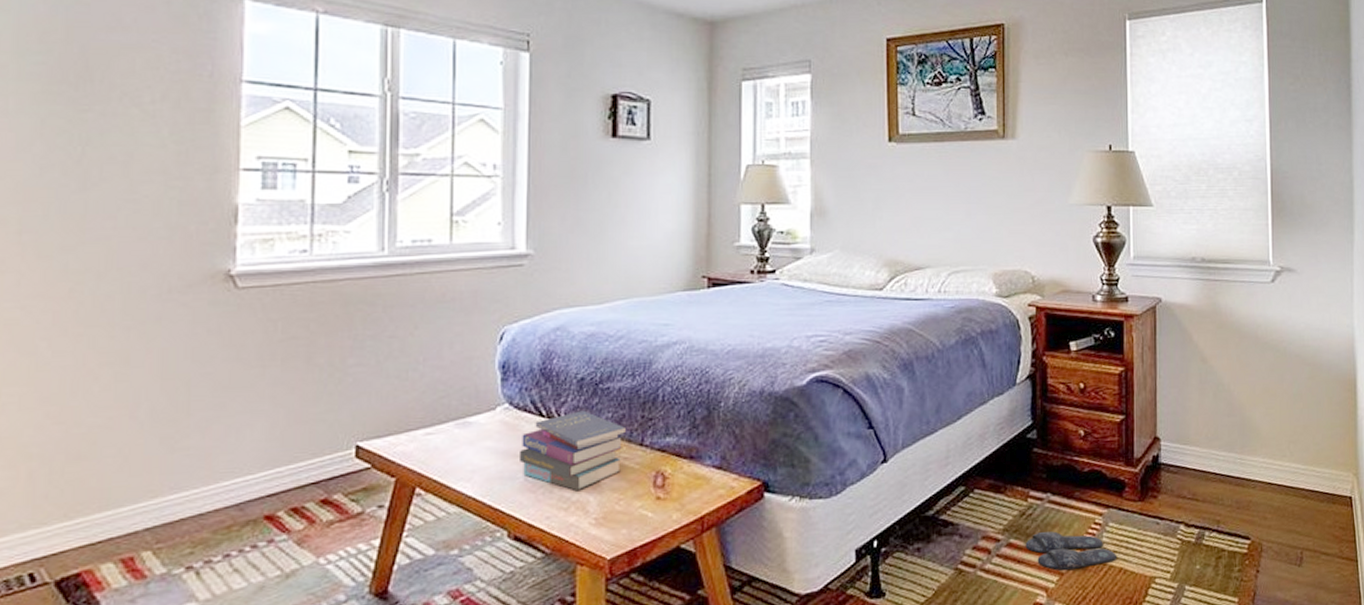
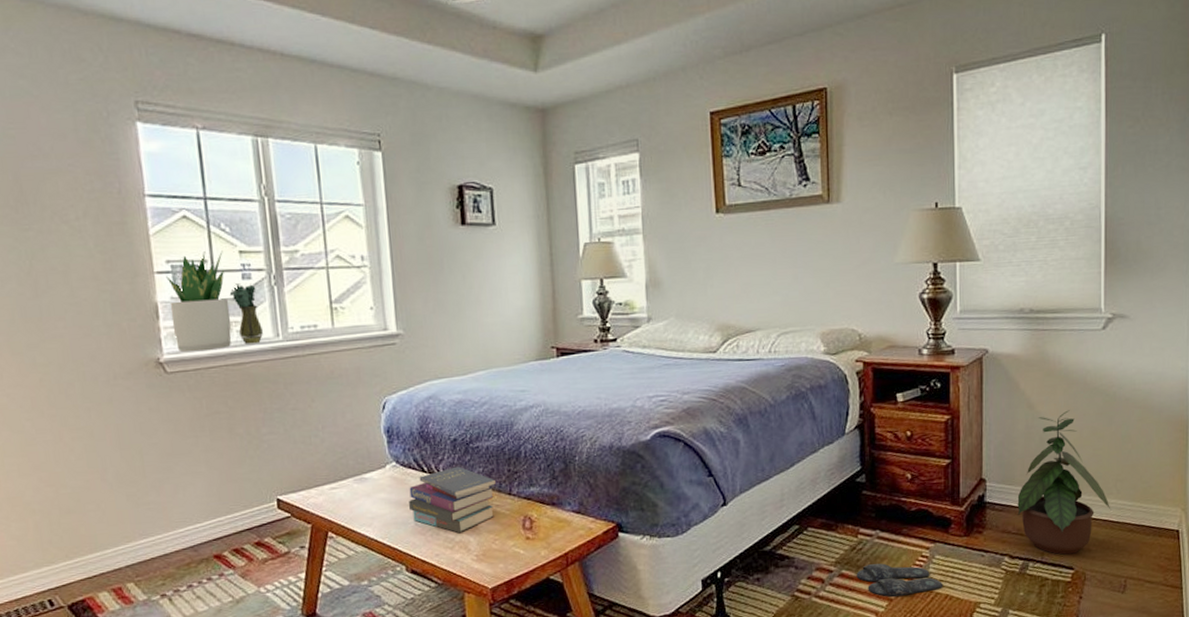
planter: none [253,149,329,265] -> present [166,250,232,353]
vase: none [330,187,365,258] -> present [229,283,263,344]
potted plant: none [1192,365,1285,523] -> present [1017,410,1111,555]

